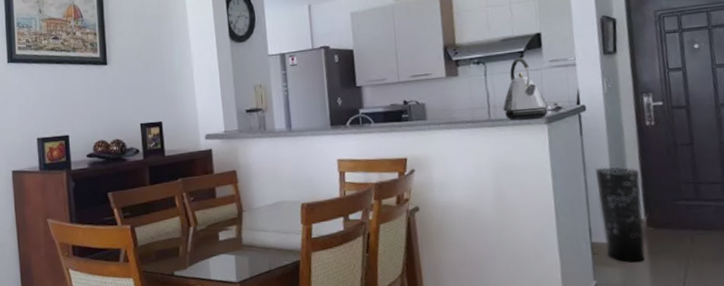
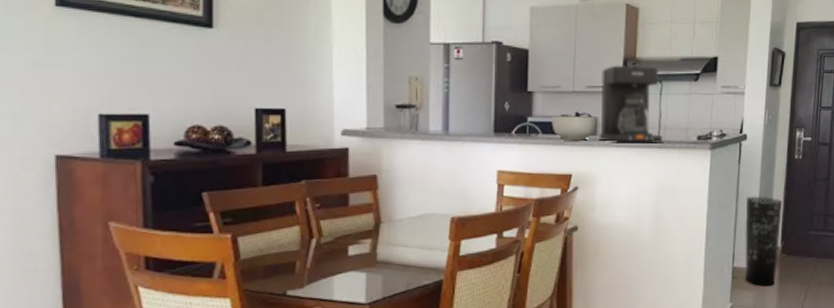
bowl: none [381,103,425,128] -> present [551,116,596,141]
coffee maker: none [424,49,494,126] -> present [599,65,663,143]
kettle: present [503,57,548,121] -> none [673,80,714,144]

